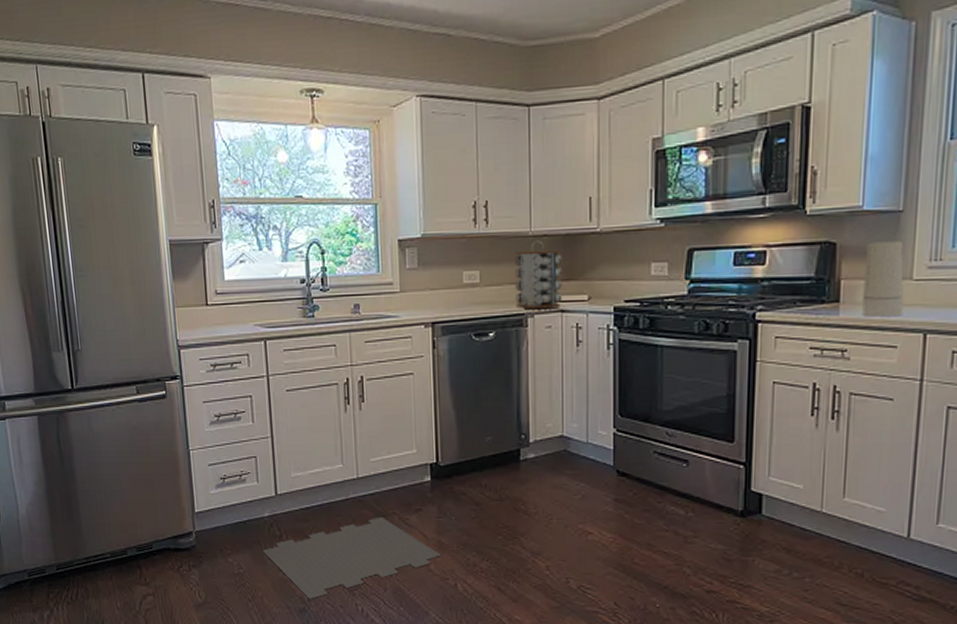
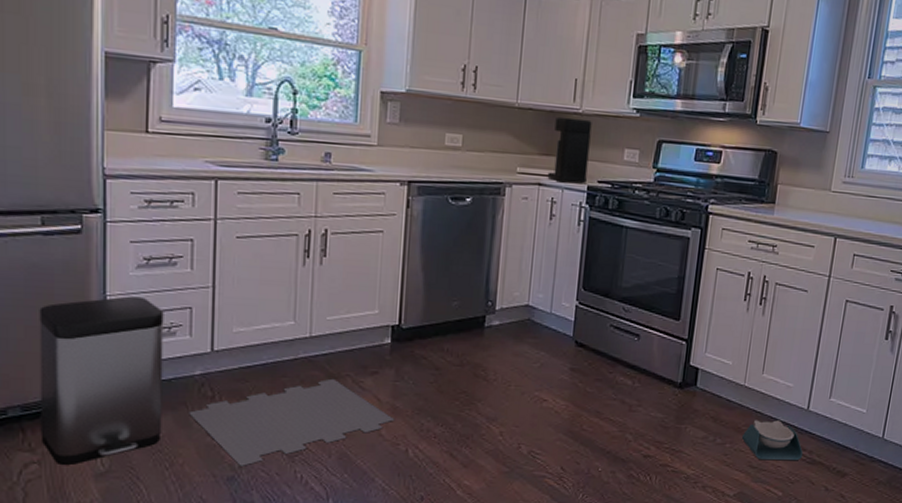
pedal bin: none [142,449,243,597] -> present [39,296,164,465]
spice rack: present [514,240,563,310] -> none [495,112,545,181]
coffee maker: none [569,237,612,307] -> present [547,116,592,184]
pet bowl: none [823,550,908,598] -> present [741,420,804,461]
canister: present [862,241,905,317] -> none [791,155,827,221]

